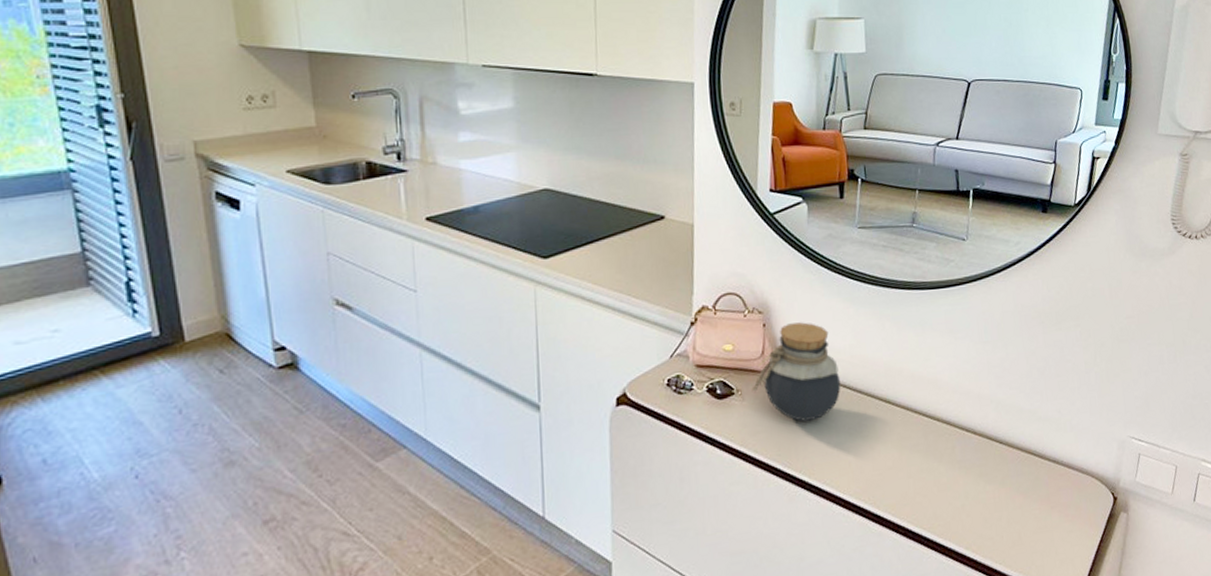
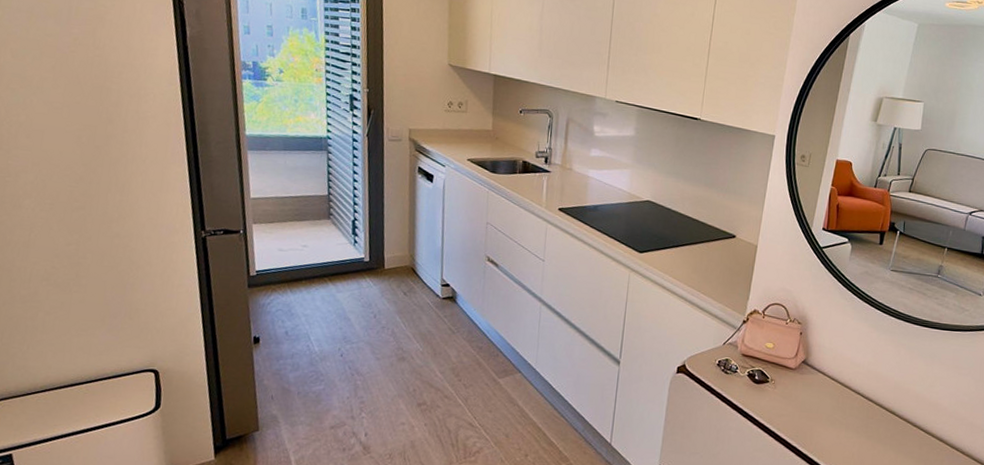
jar: present [752,322,841,422] -> none [783,336,856,415]

